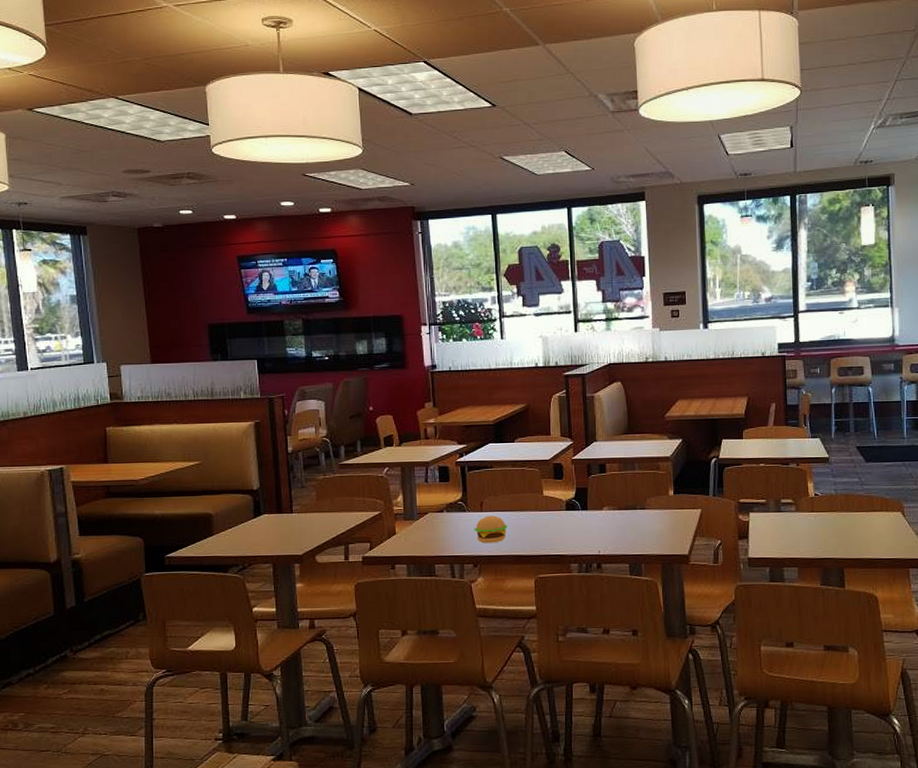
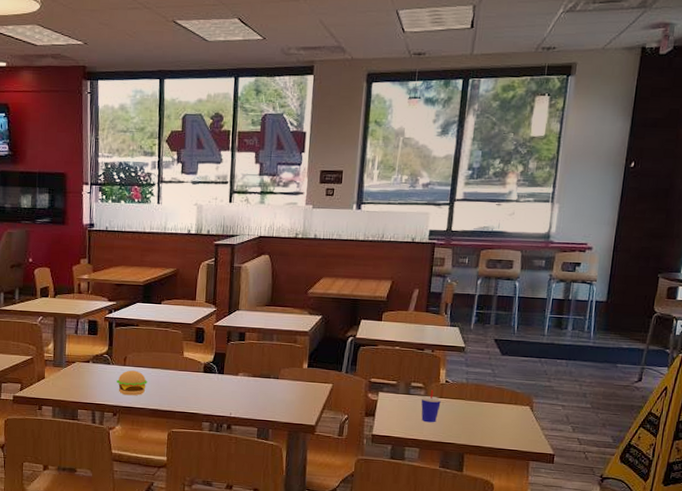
beverage cup: none [792,504,813,538] -> present [421,390,441,422]

